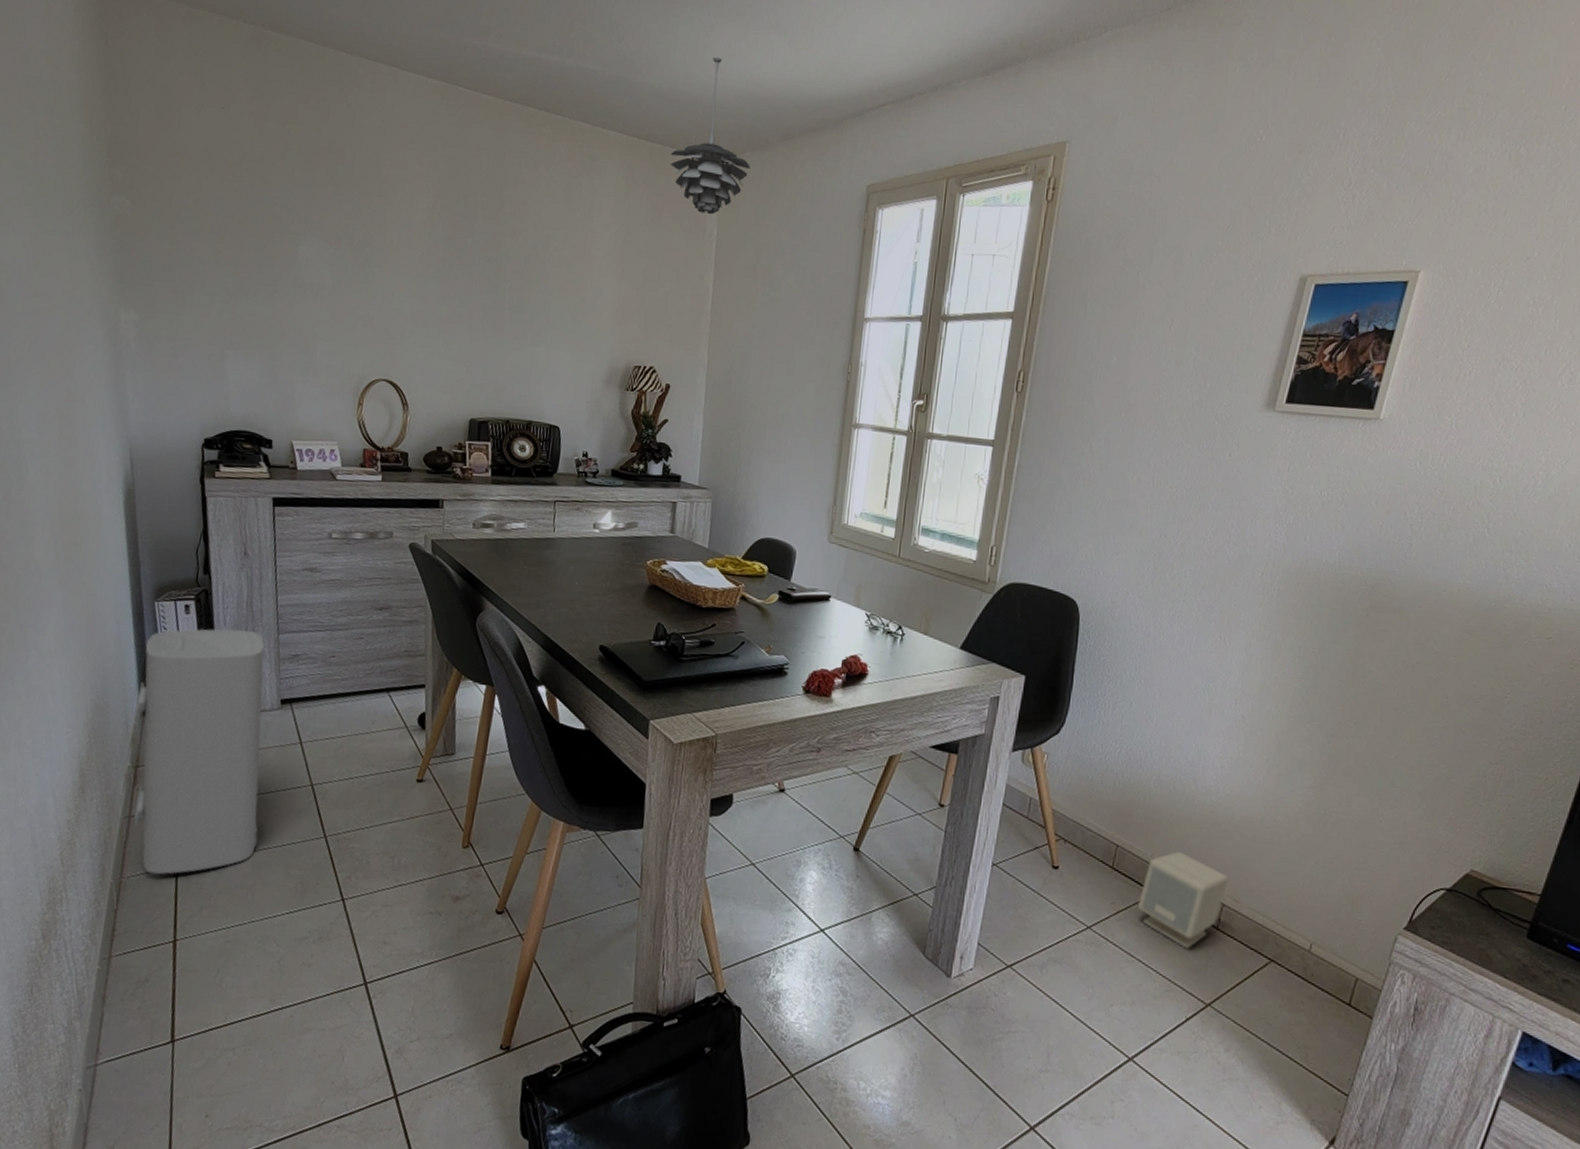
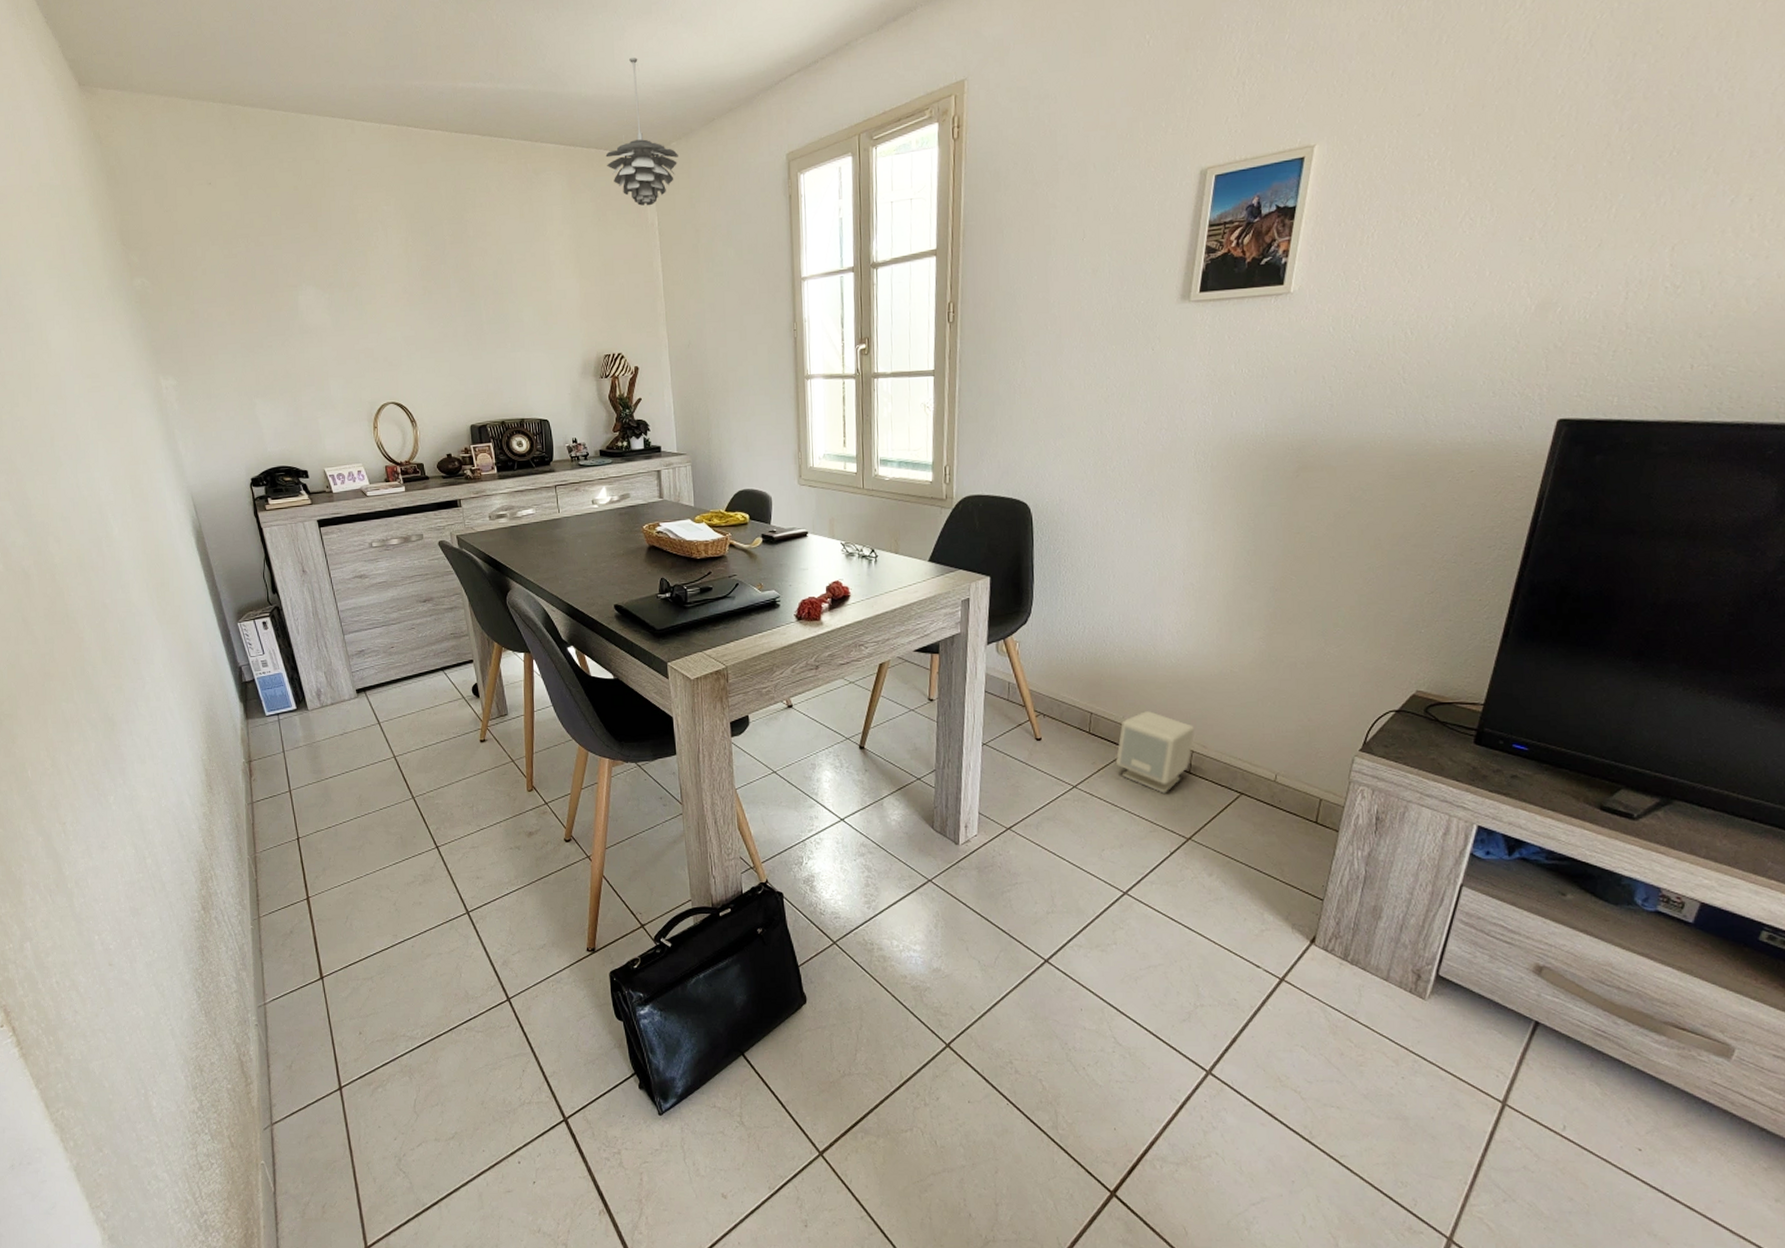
water heater: present [134,628,265,875] -> none [237,636,359,847]

